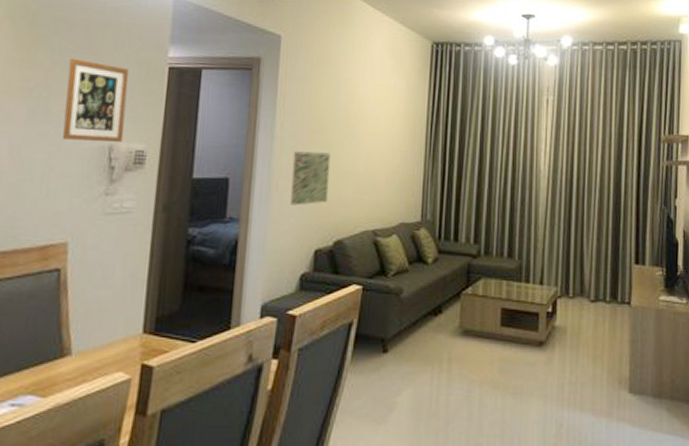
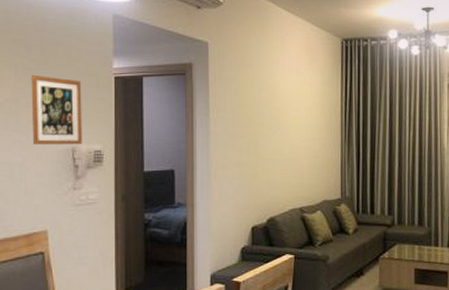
wall art: present [289,151,331,206] -> none [227,143,260,190]

